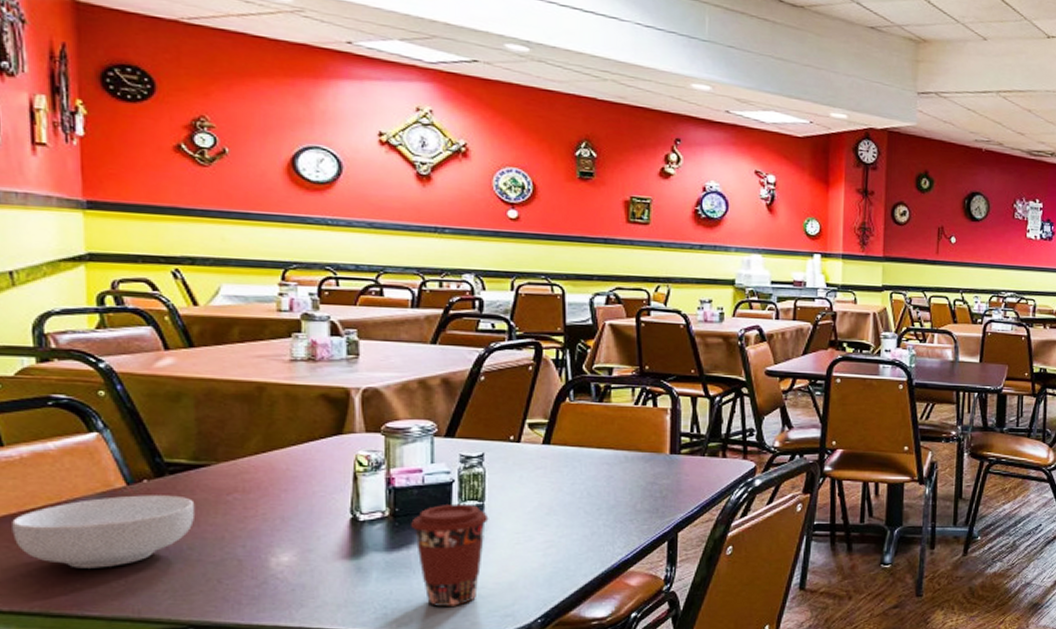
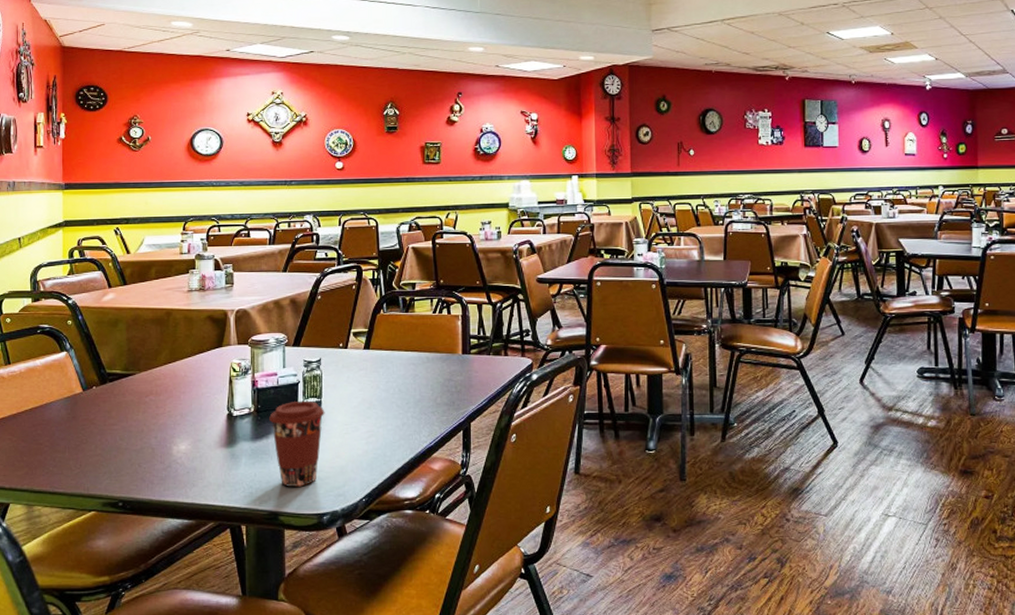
cereal bowl: present [12,495,195,568] -> none [13,398,125,455]

